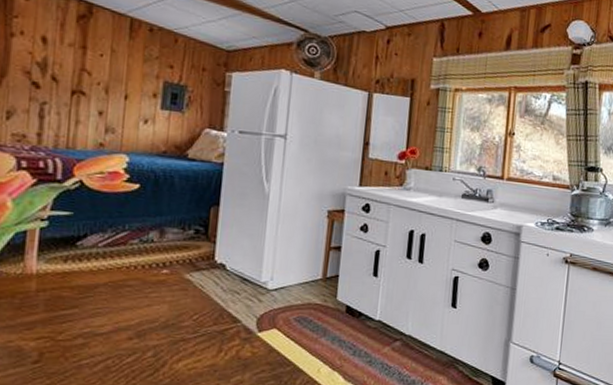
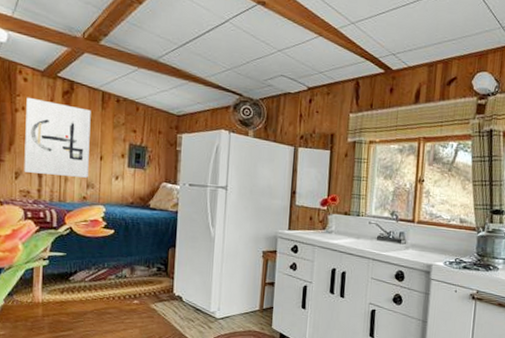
wall art: none [19,19,115,121] -> present [24,97,91,178]

